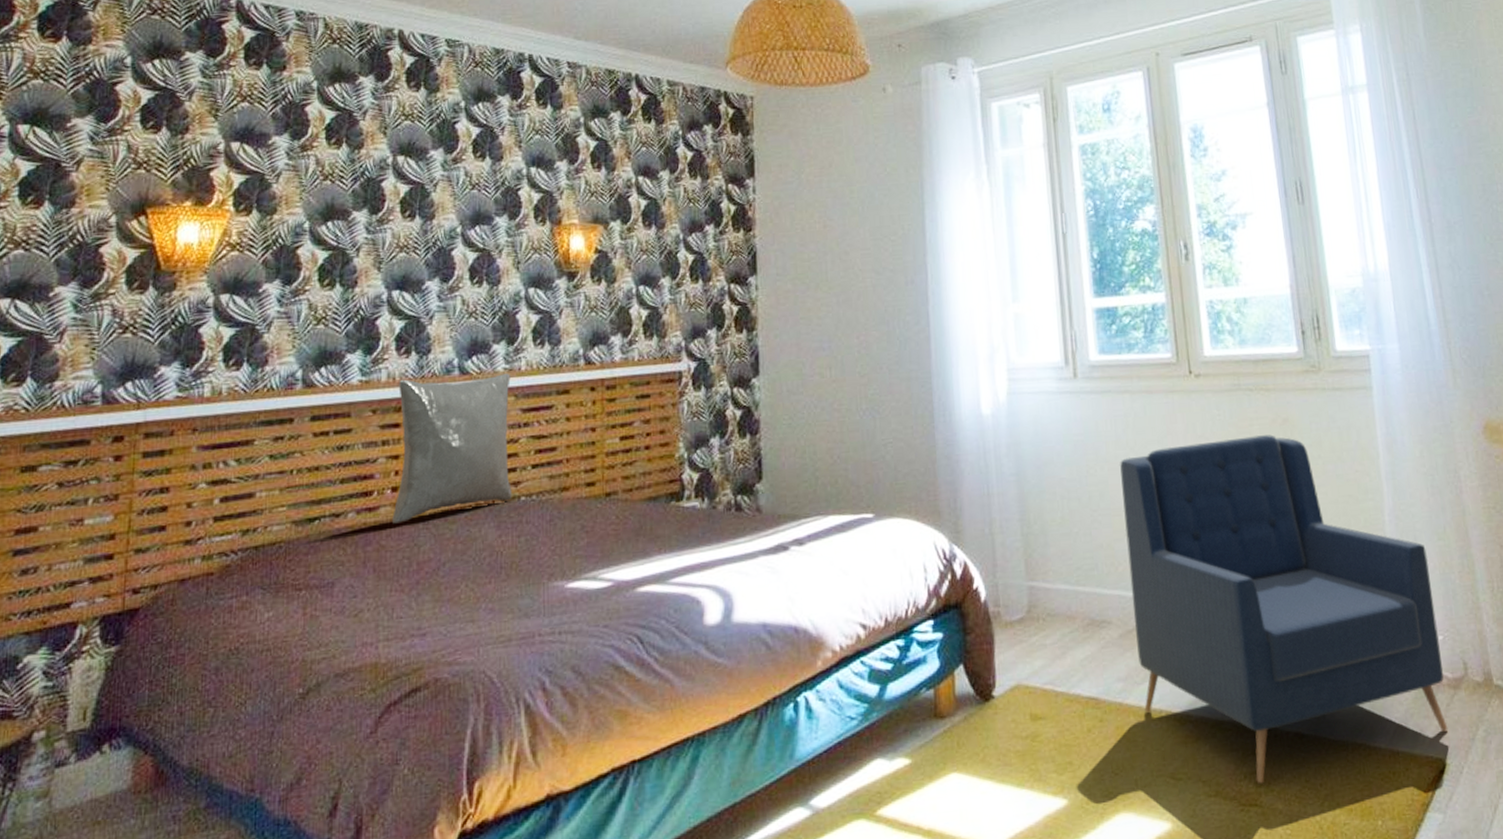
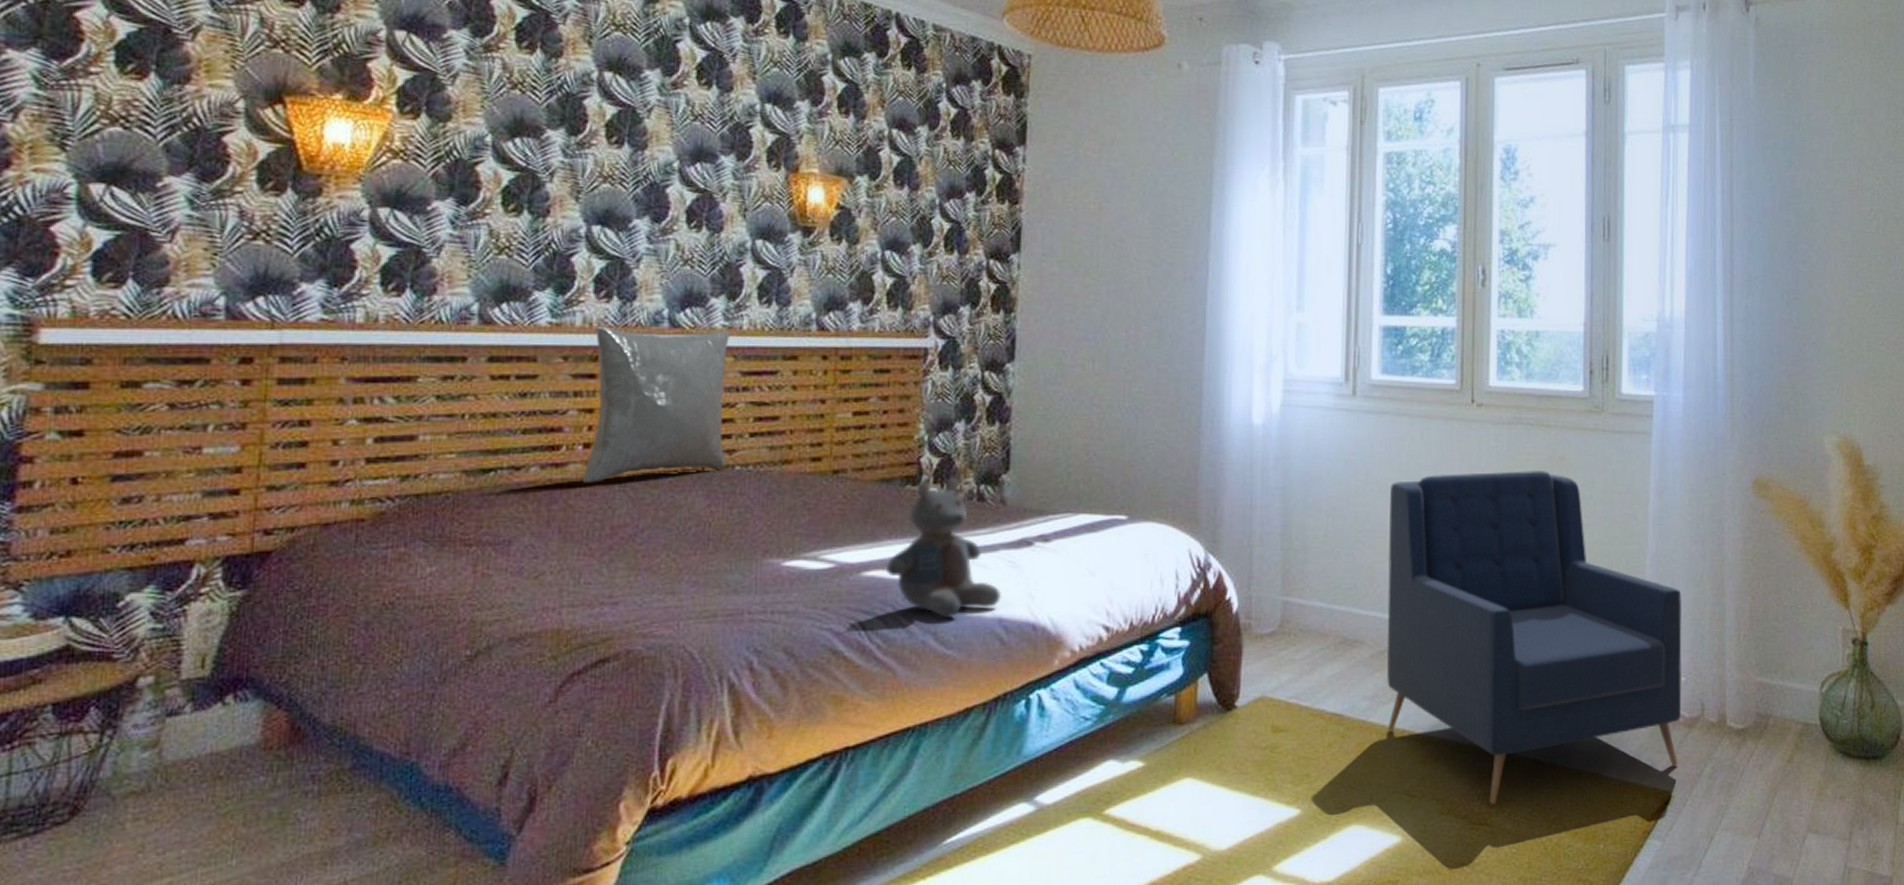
stuffed animal: none [658,490,765,626] -> present [887,477,1002,617]

